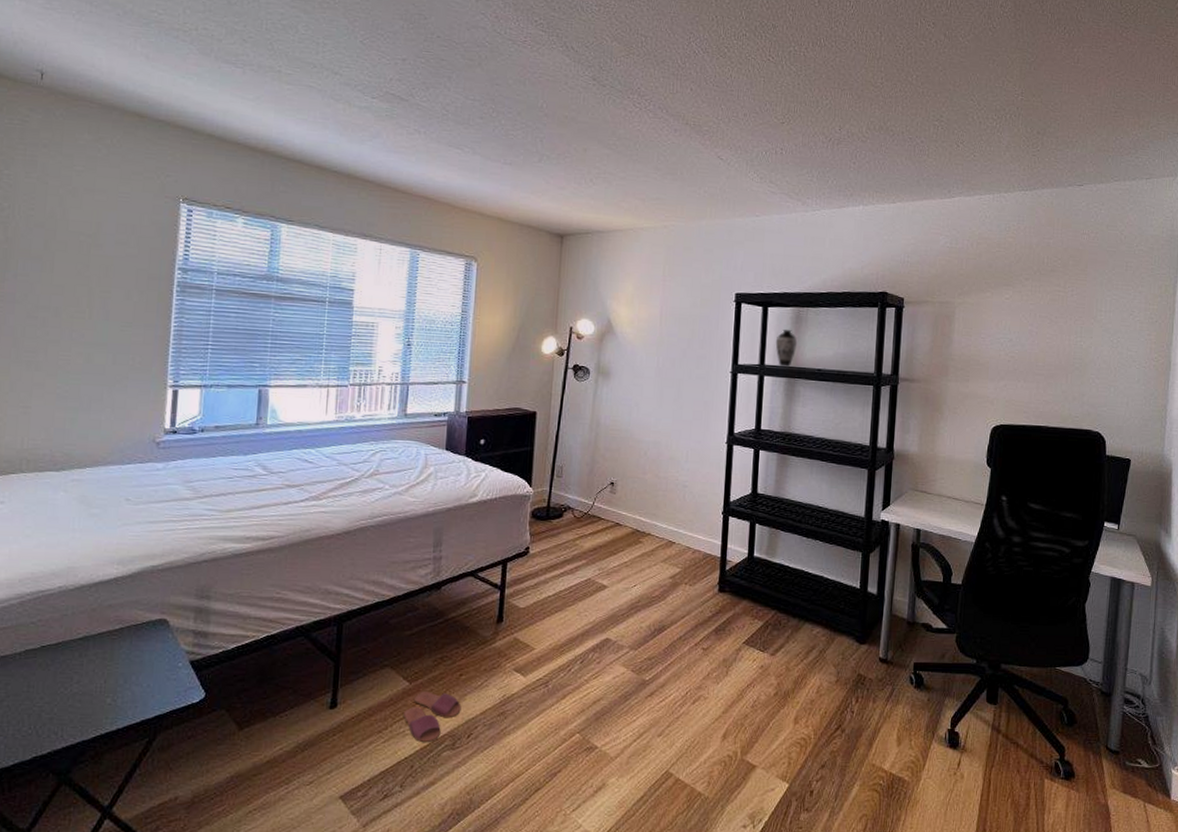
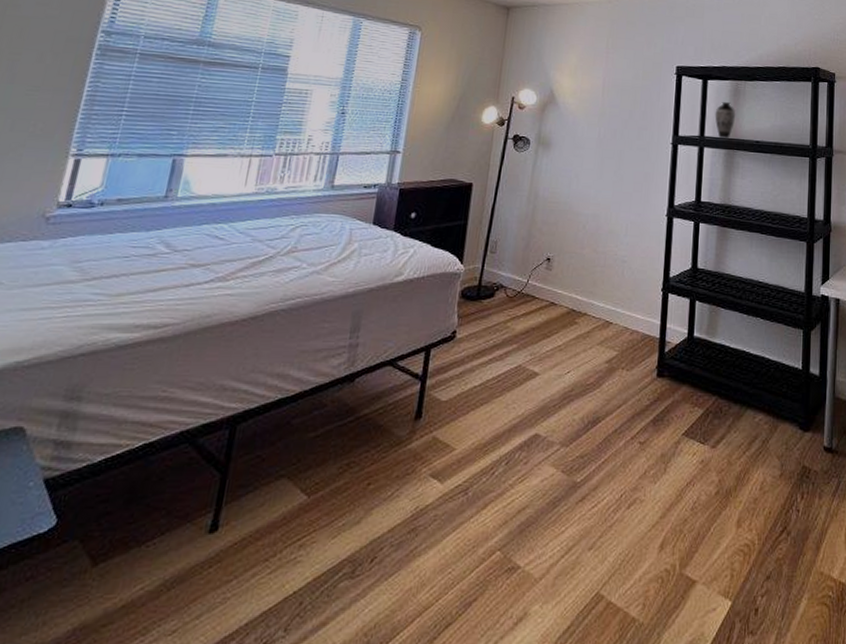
slippers: present [404,691,461,742] -> none [297,506,367,570]

